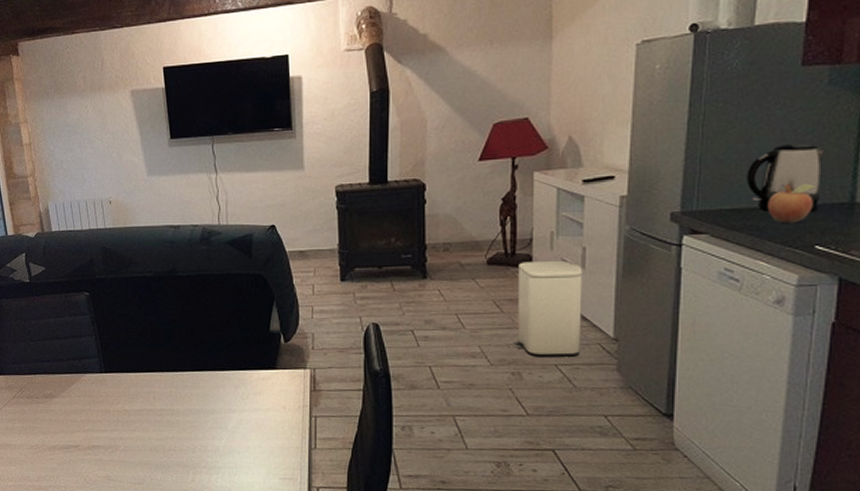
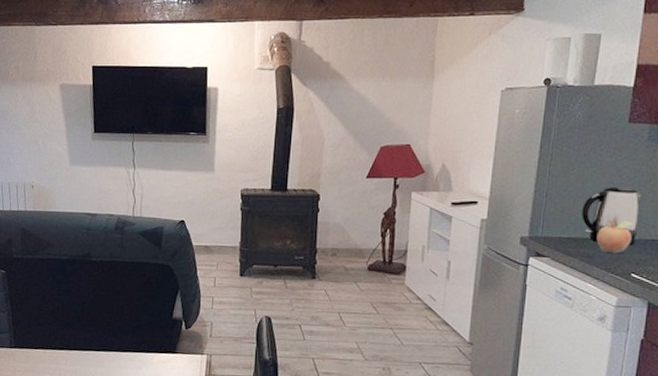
pedal bin: present [505,260,583,358] -> none [379,270,447,357]

